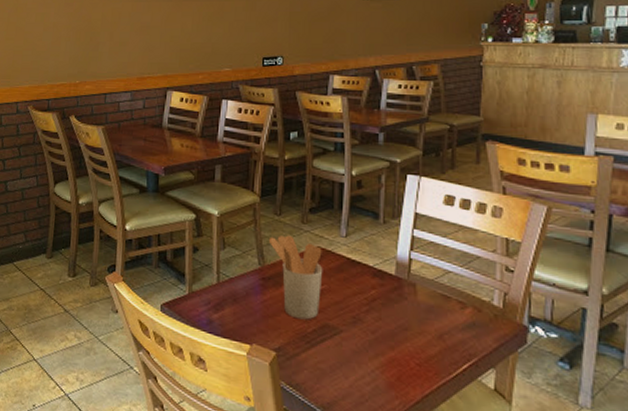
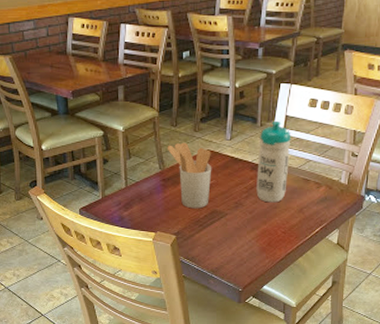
water bottle: none [380,218,423,323] -> present [256,120,291,203]

